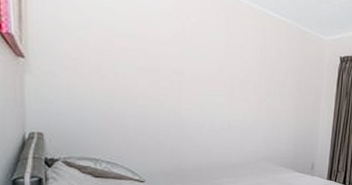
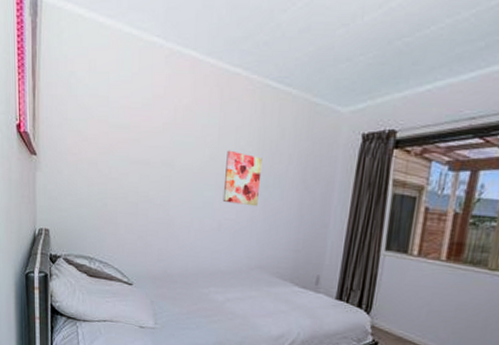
wall art: none [231,63,265,110] -> present [222,150,263,207]

